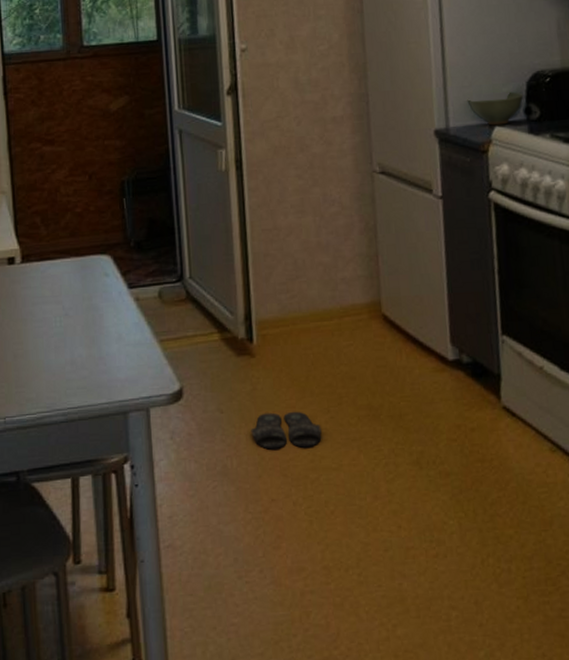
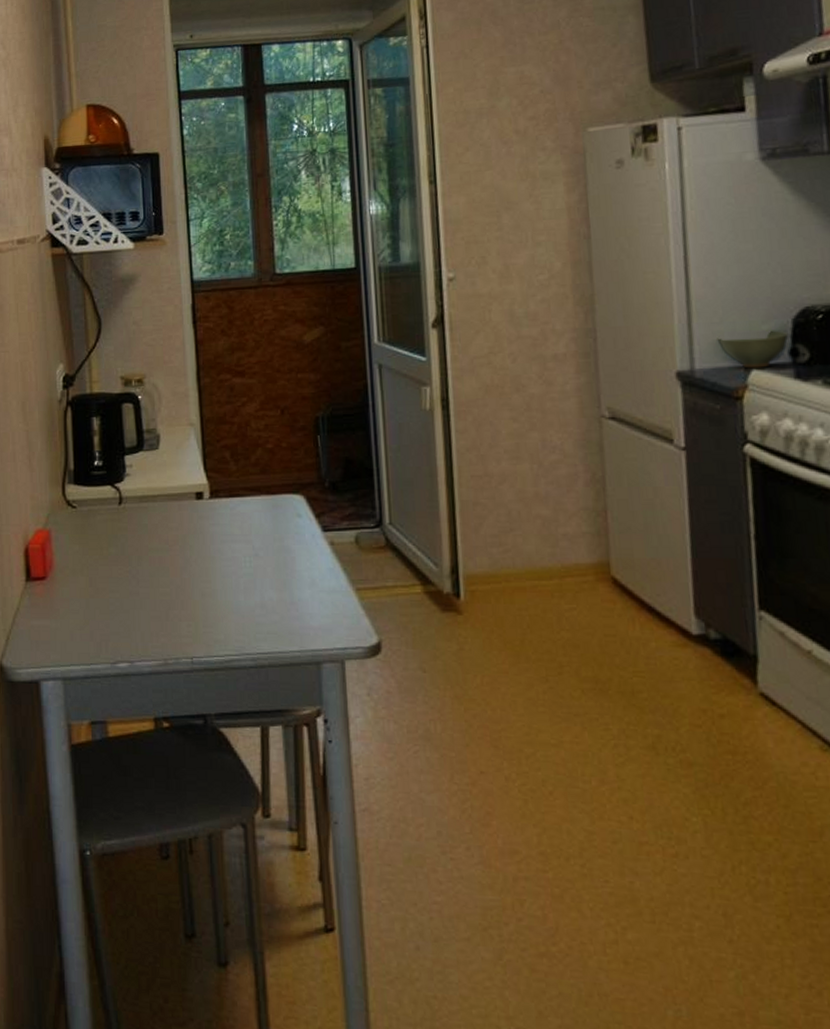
slippers: present [250,411,322,450] -> none [457,676,539,720]

